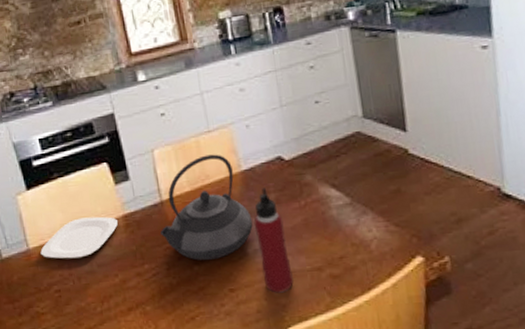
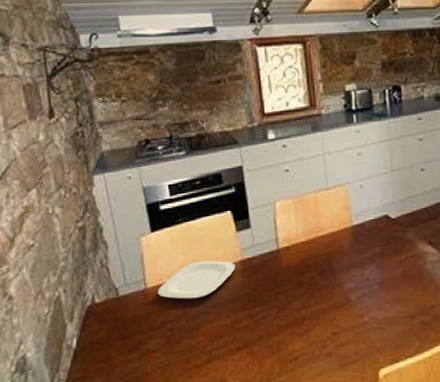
teapot: present [160,154,253,261] -> none [274,209,358,306]
water bottle: present [253,188,294,293] -> none [359,242,389,337]

